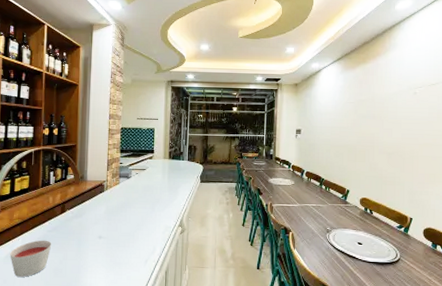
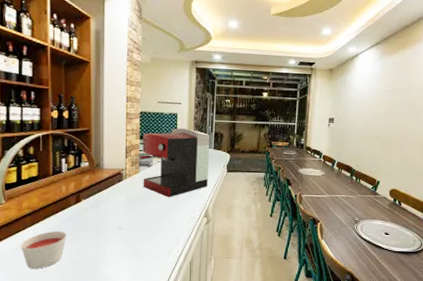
coffee maker: none [120,141,184,207] -> present [140,128,210,197]

